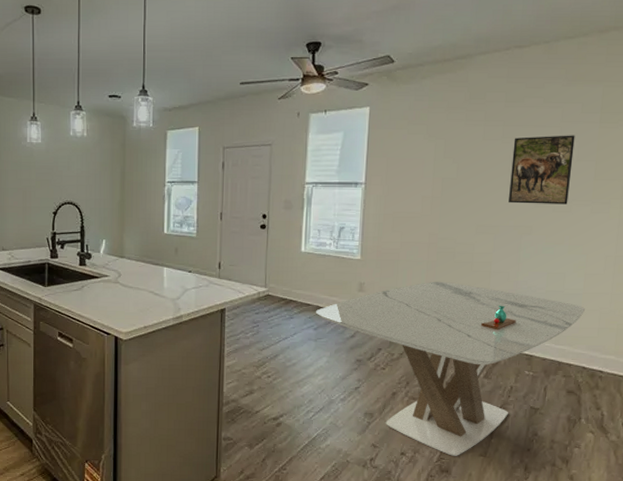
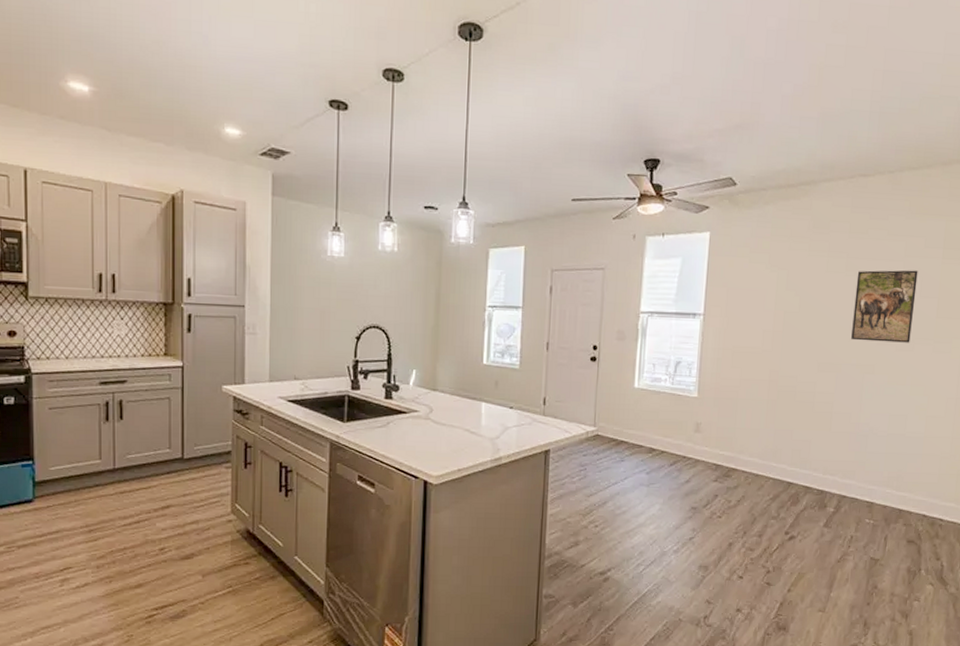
dining table: present [316,281,586,456] -> none [649,422,927,612]
vase: present [481,305,516,331] -> none [822,448,857,476]

